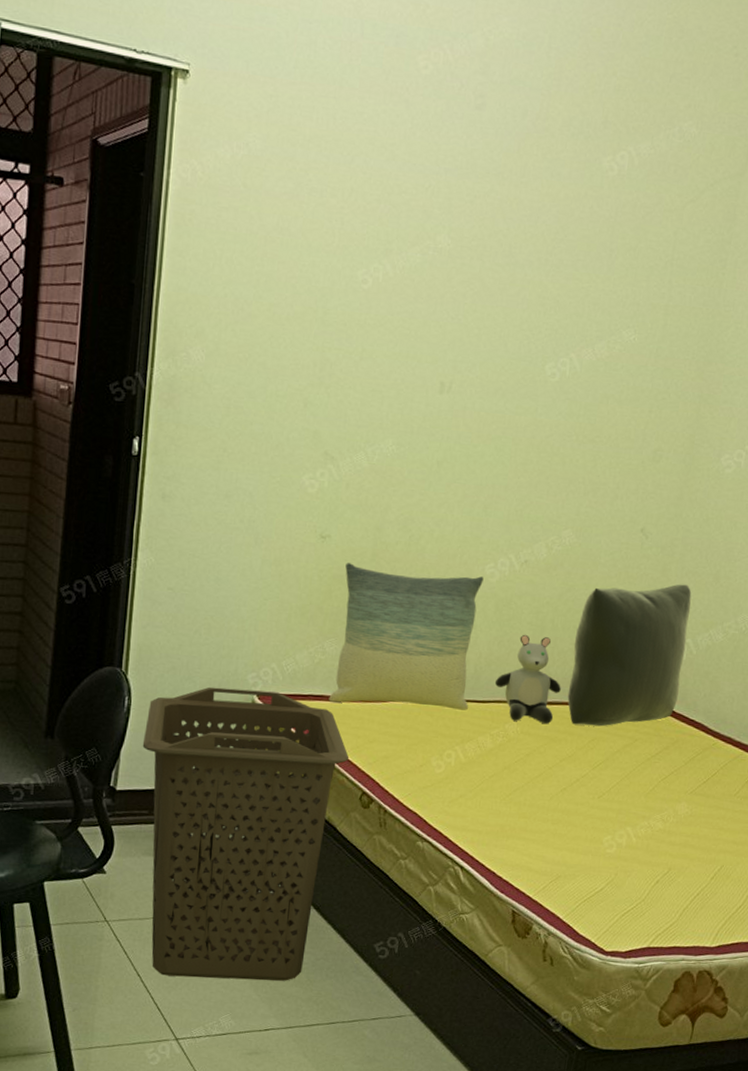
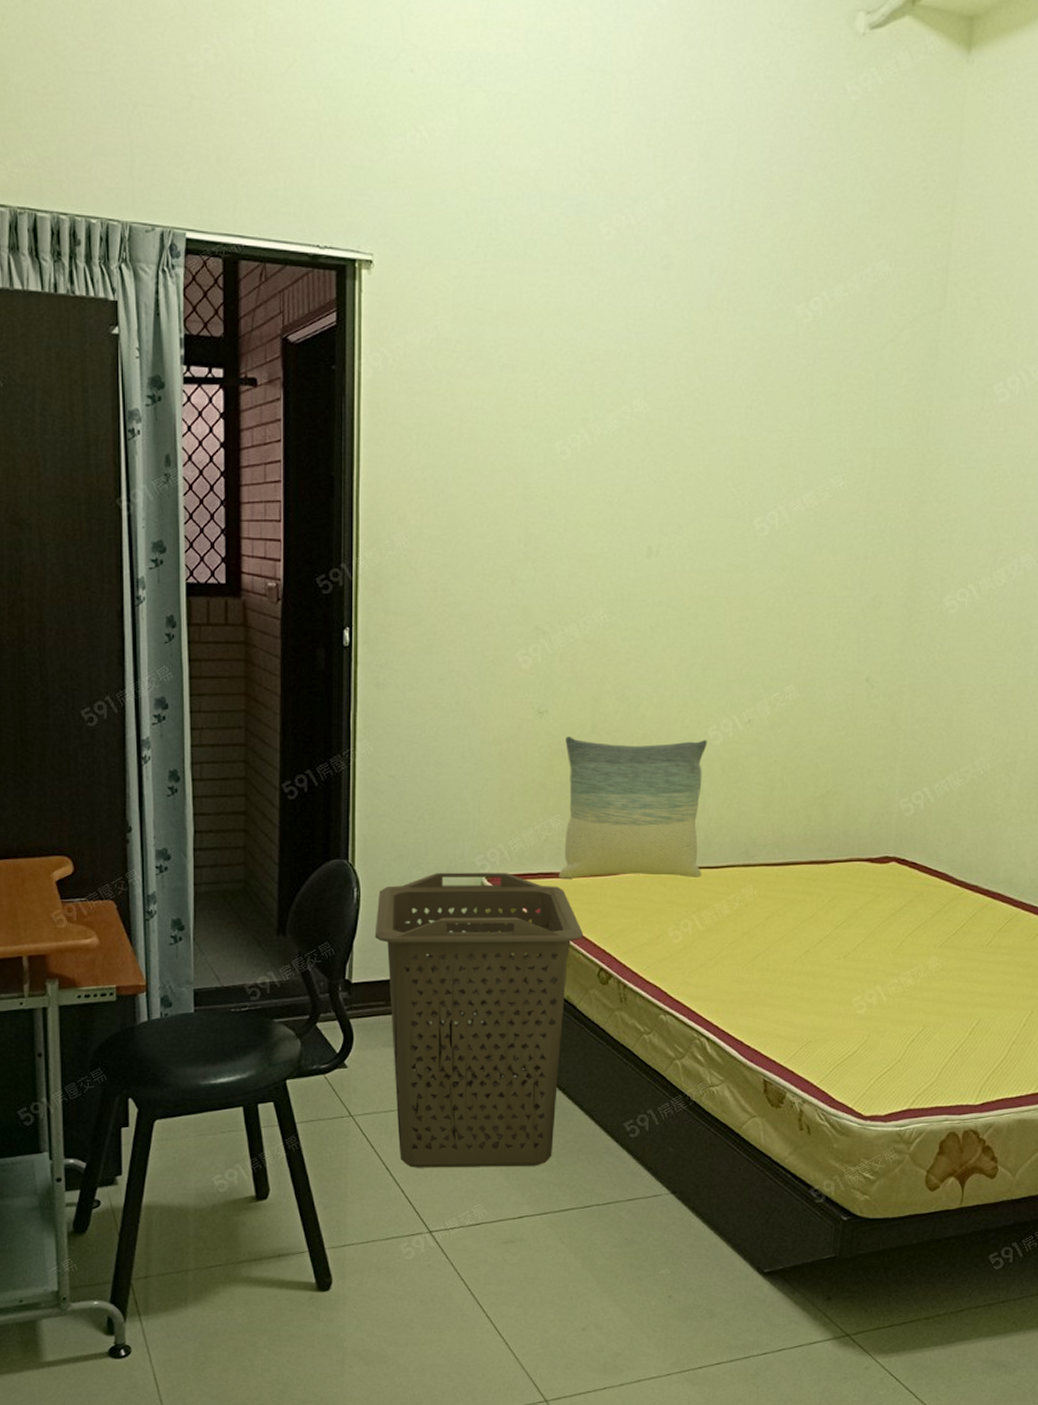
stuffed animal: present [494,634,561,725] -> none [727,795,796,886]
pillow: present [567,584,692,727] -> none [803,731,925,884]

